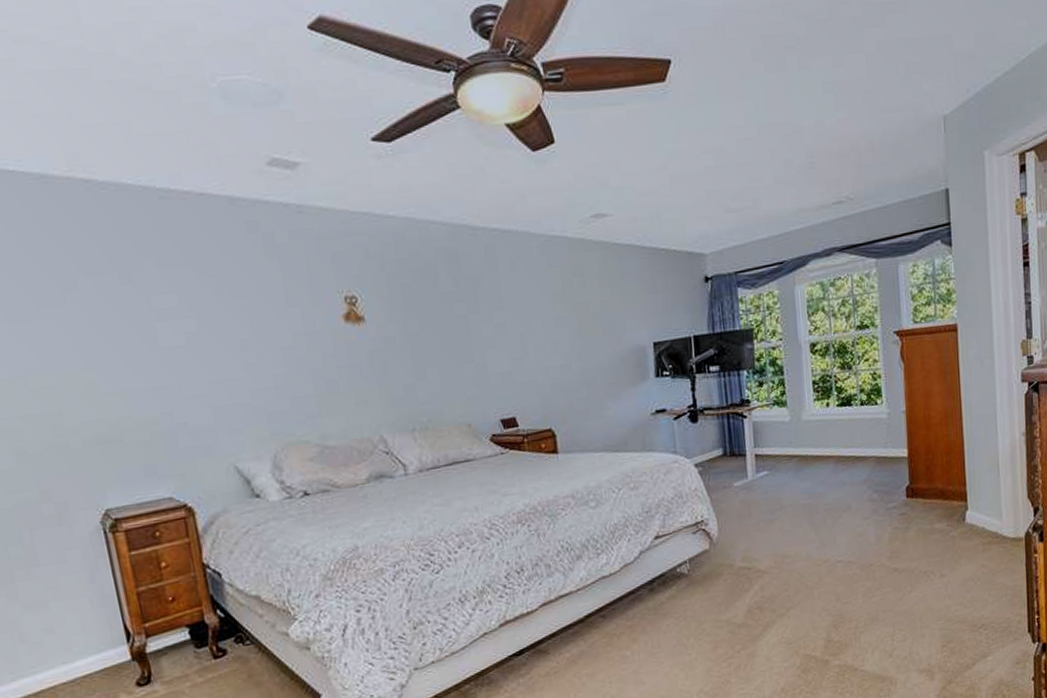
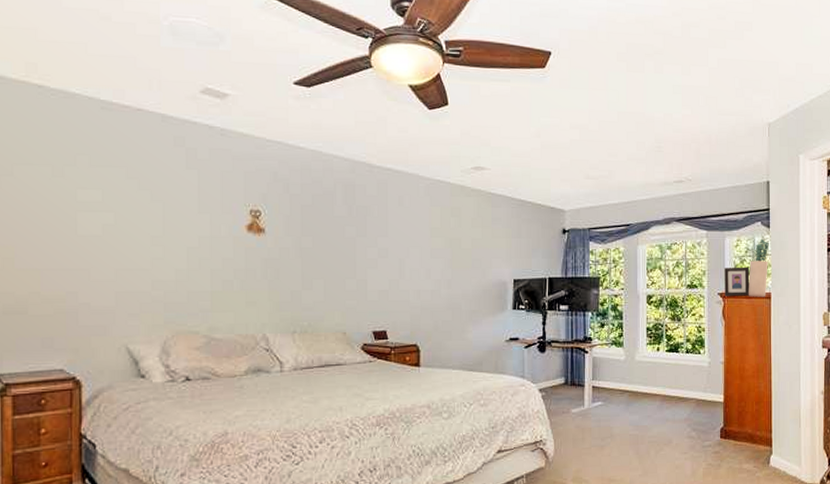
picture frame: none [900,296,932,334] -> present [724,267,750,296]
vase: none [929,257,952,332] -> present [748,236,769,297]

